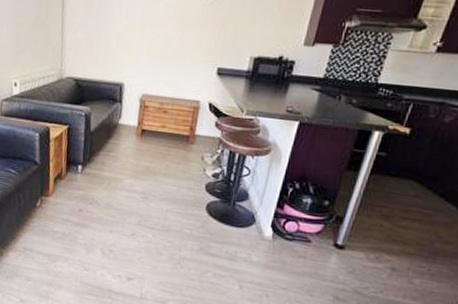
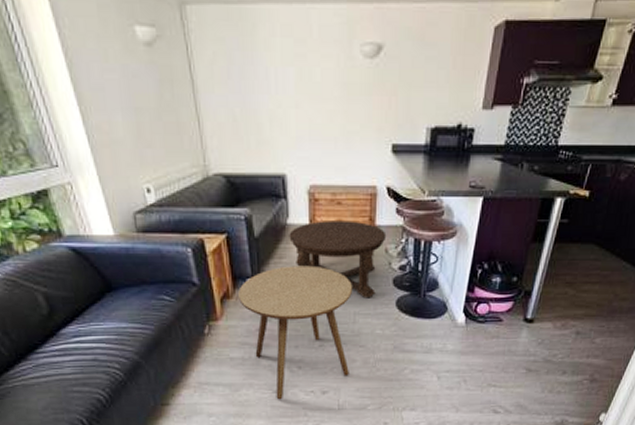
side table: none [68,159,168,278] -> present [237,265,353,400]
coffee table: none [118,124,204,199] -> present [289,221,387,299]

